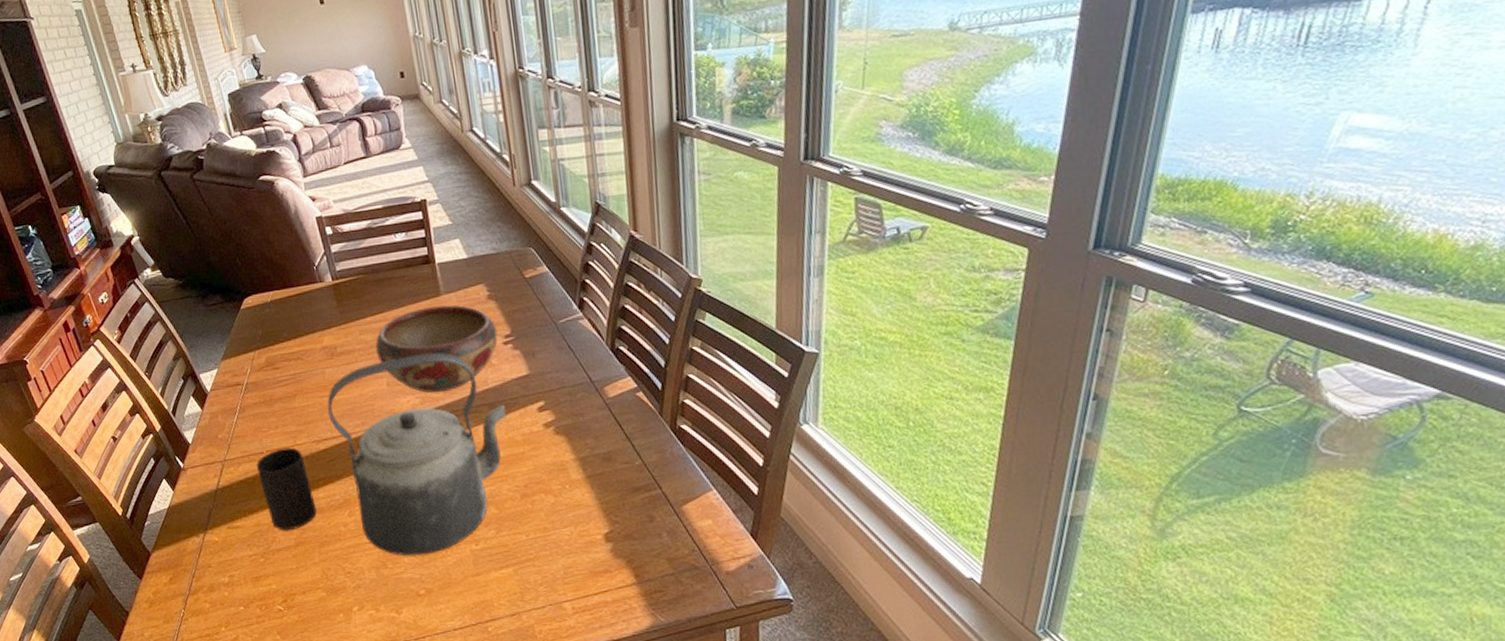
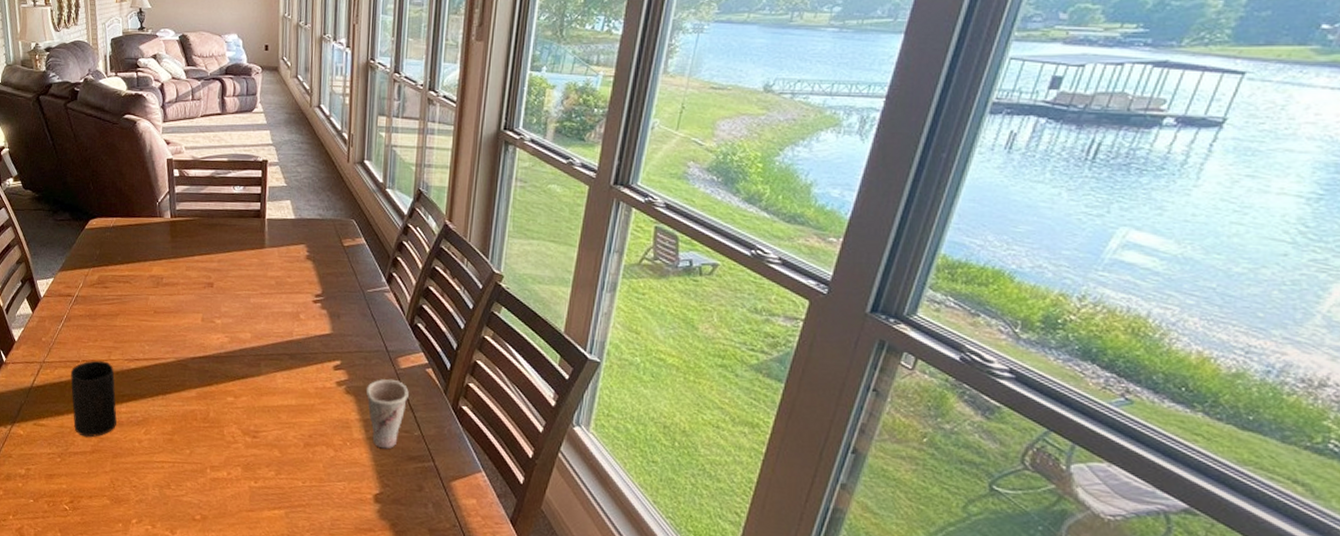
kettle: present [327,352,507,556] -> none [144,297,305,483]
decorative bowl: present [375,304,498,393] -> none [198,256,310,336]
cup: none [576,410,623,485] -> present [365,379,409,449]

